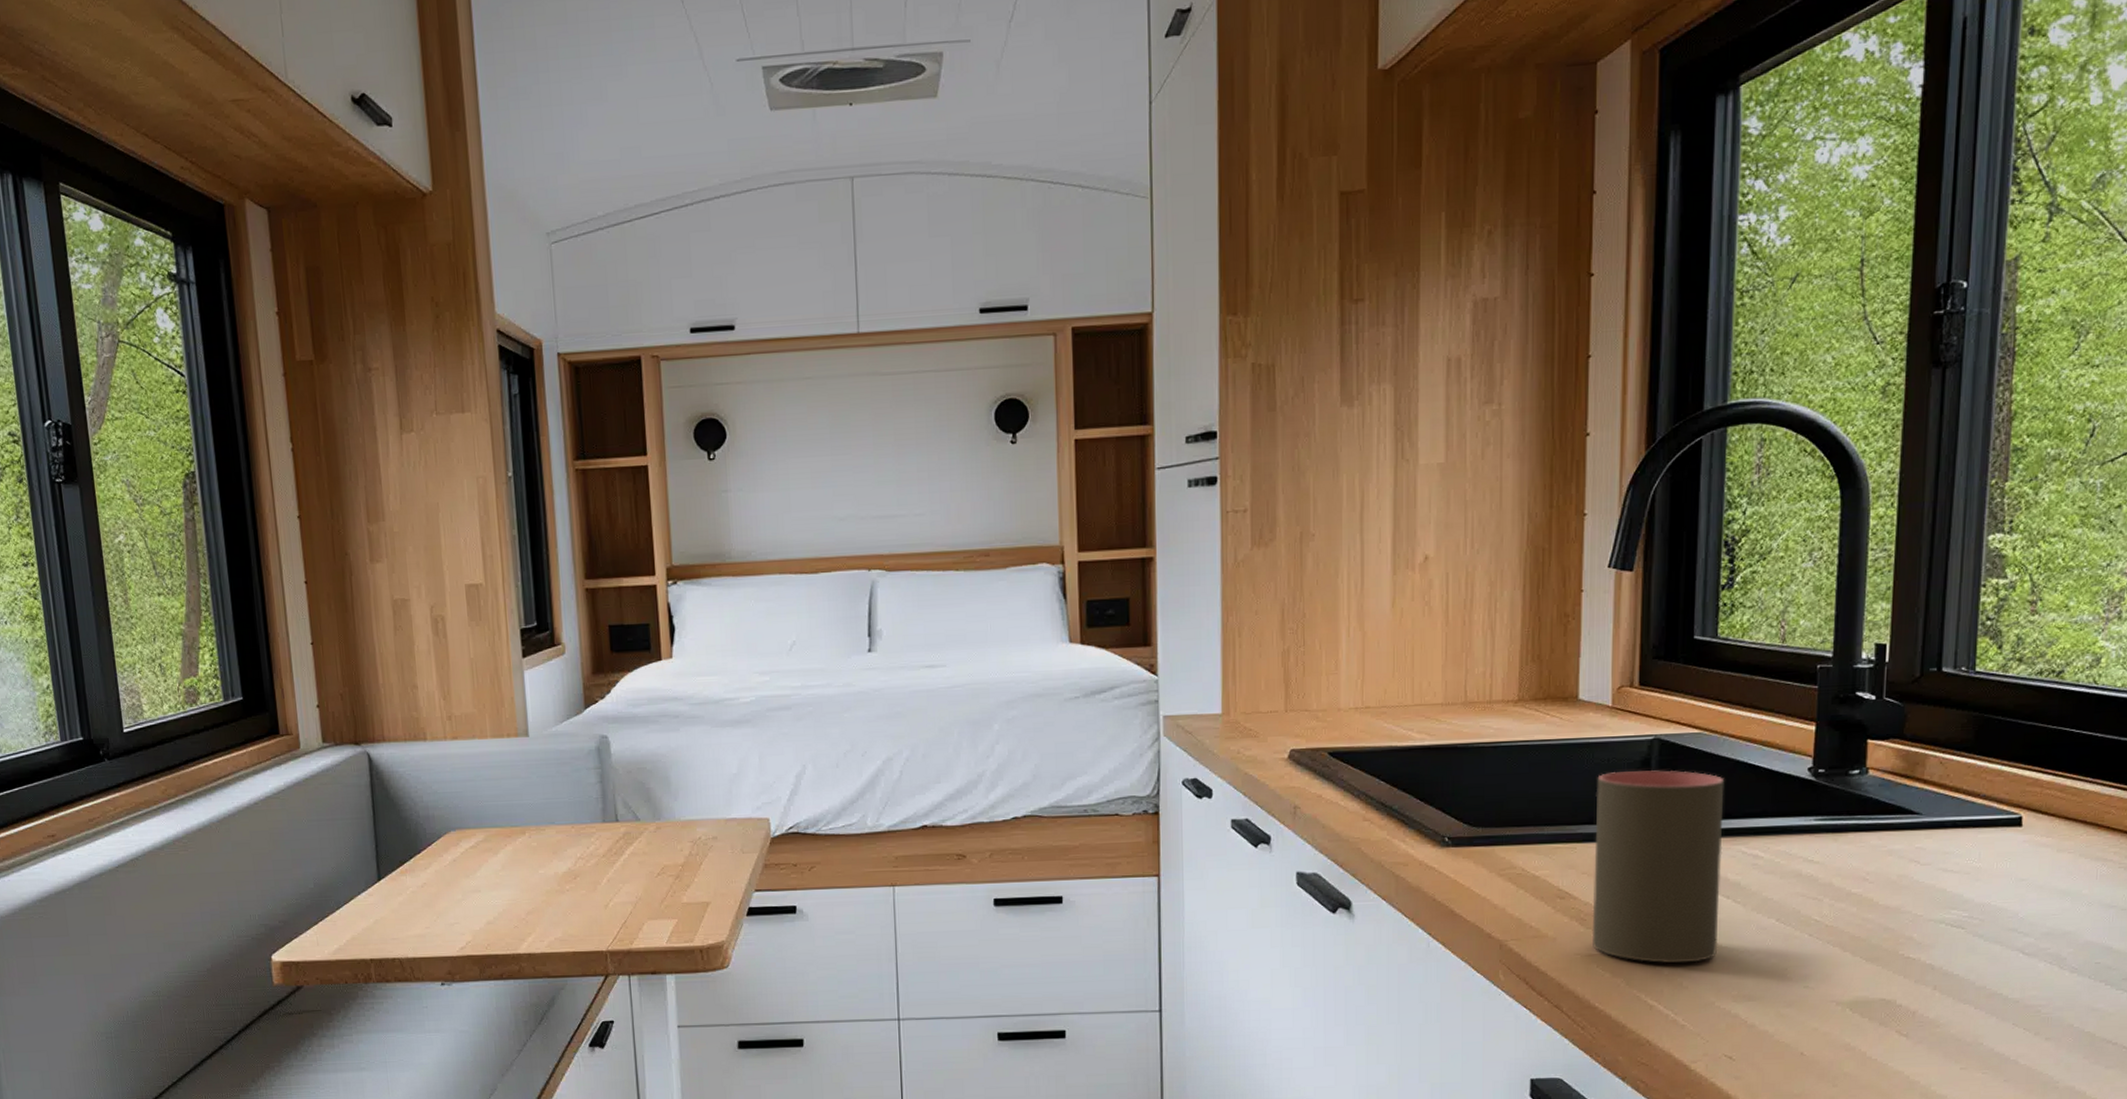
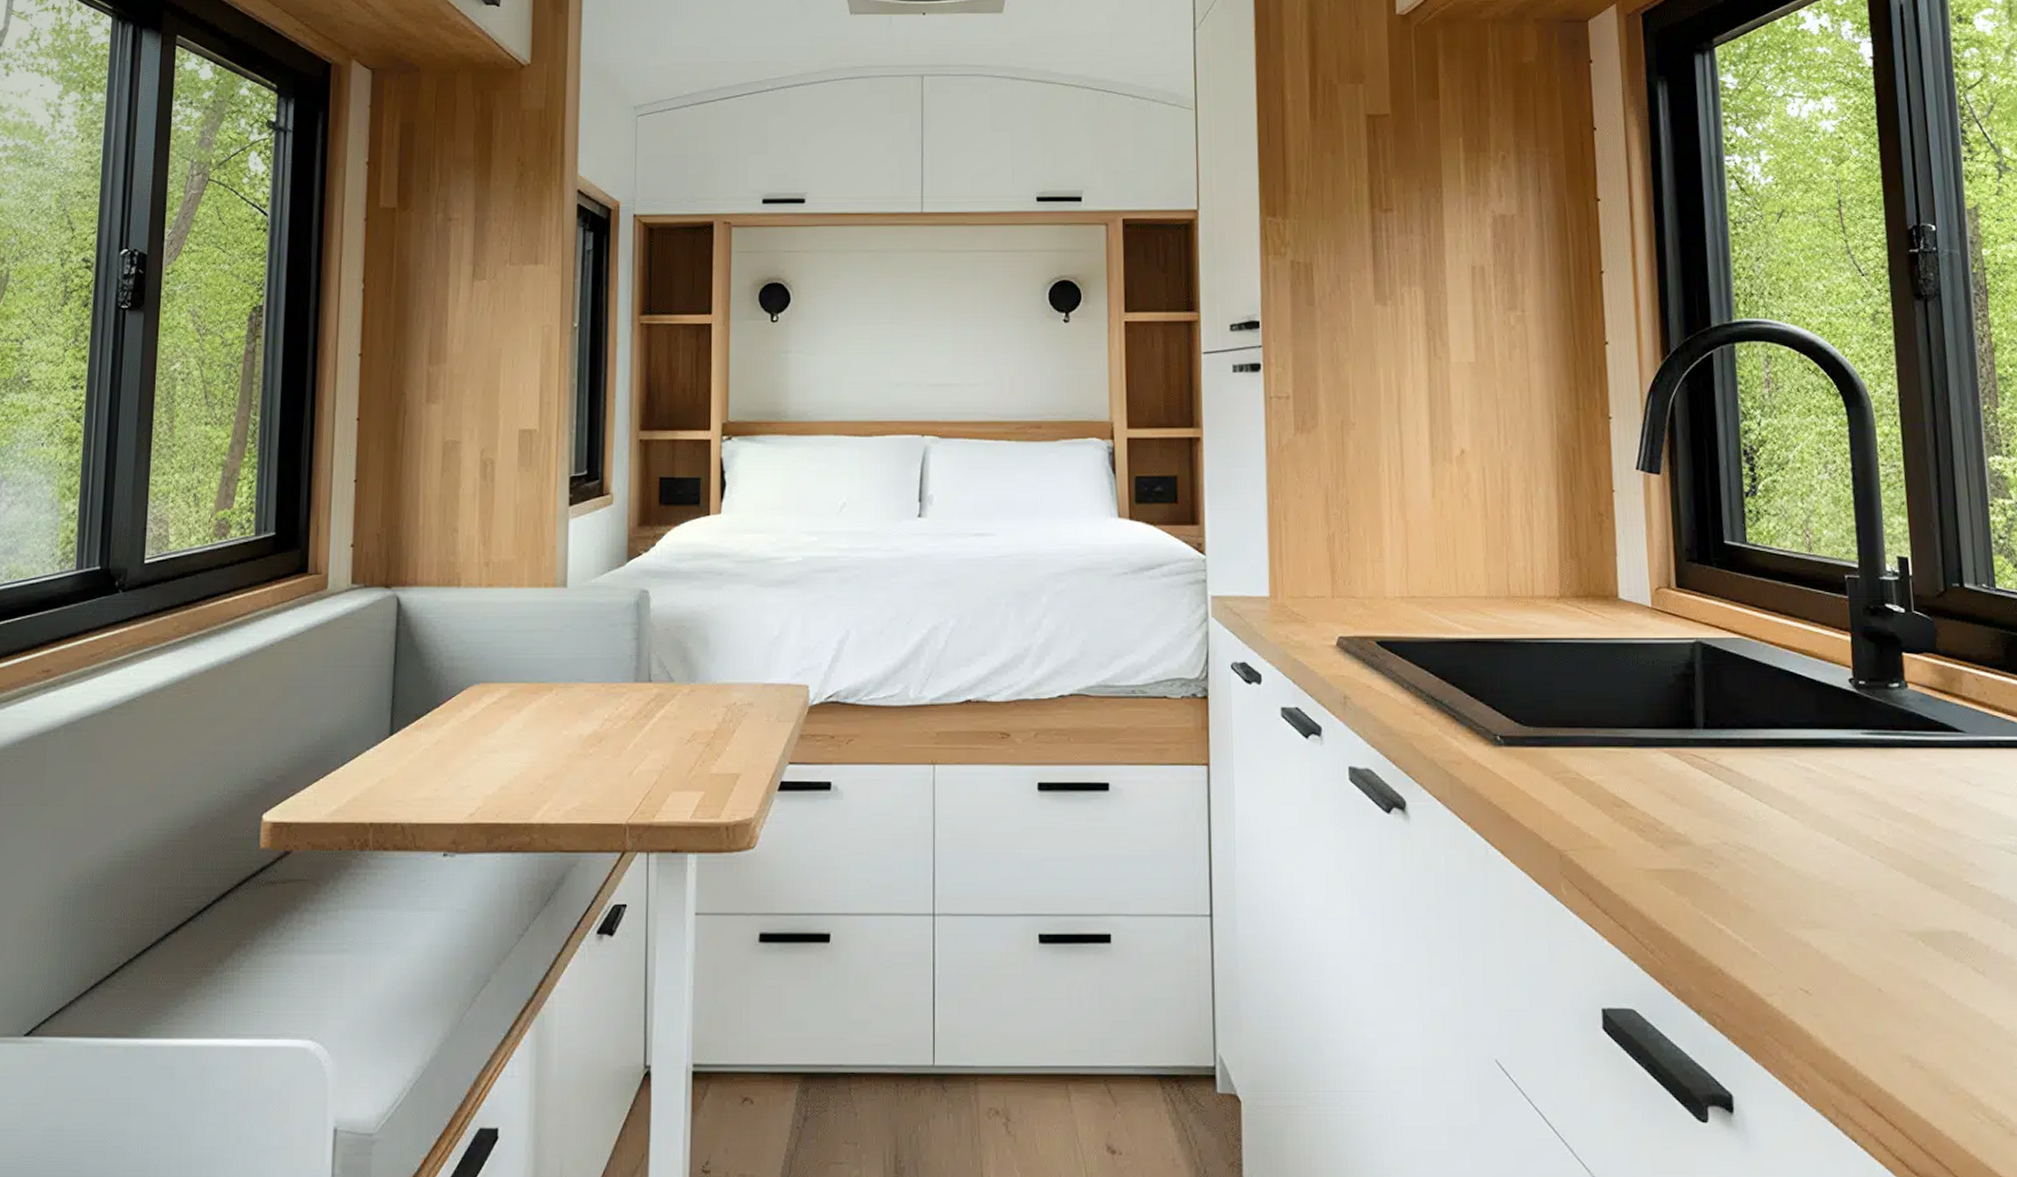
cup: present [1592,770,1725,963] -> none [1643,675,1781,883]

